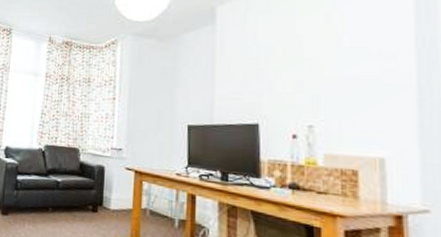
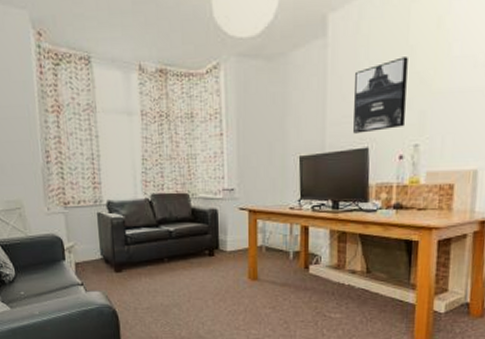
wall art: none [243,45,296,110] -> present [353,57,408,134]

